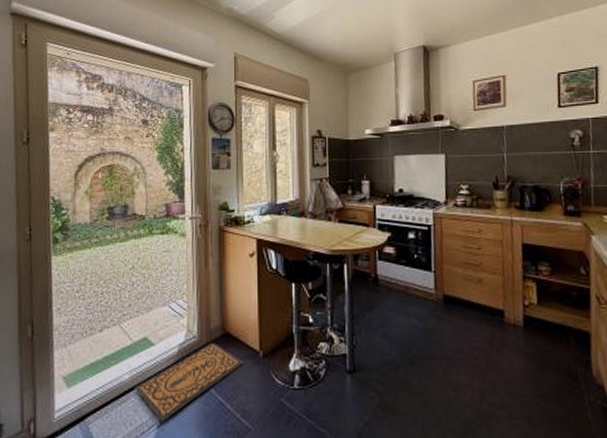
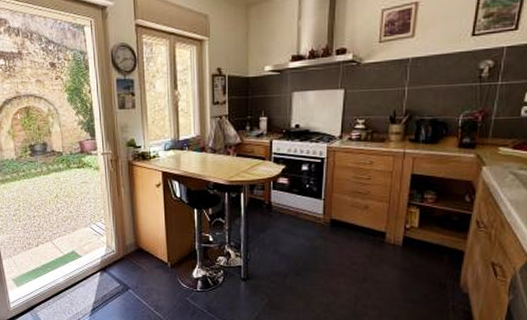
doormat: present [135,343,243,421] -> none [69,256,154,312]

